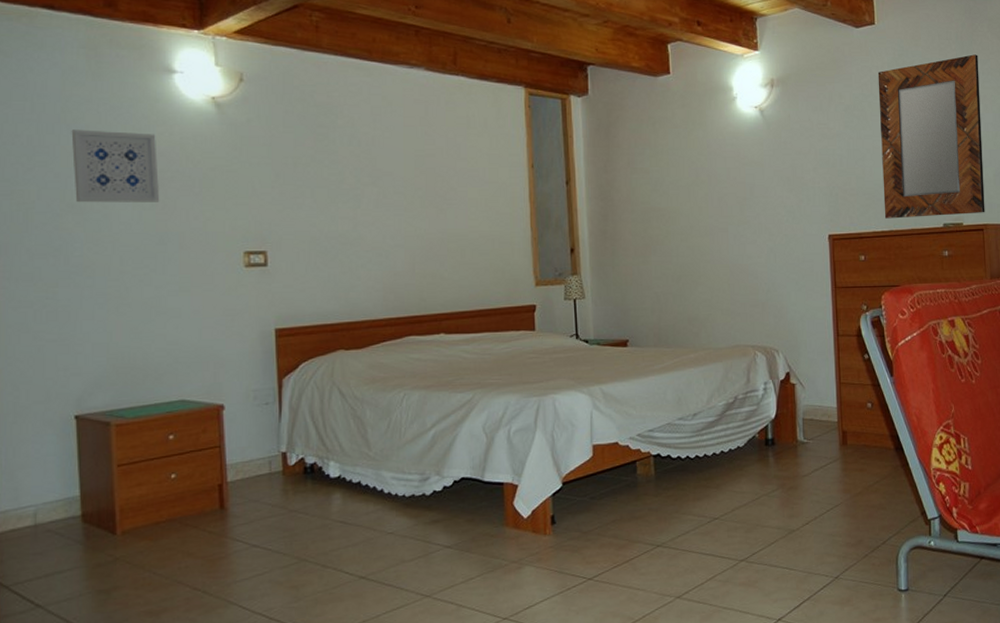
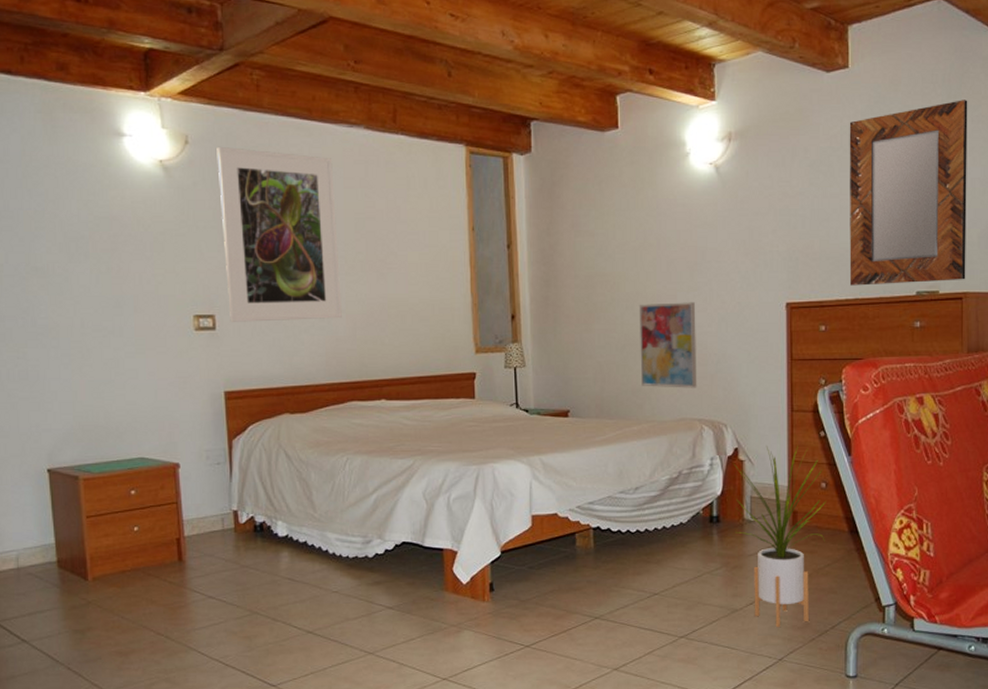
wall art: present [71,129,160,203] -> none [32,194,115,266]
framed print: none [273,84,400,258] -> present [216,146,342,322]
wall art: none [693,235,750,316] -> present [639,302,697,388]
house plant: none [785,368,873,545] -> present [733,446,827,627]

